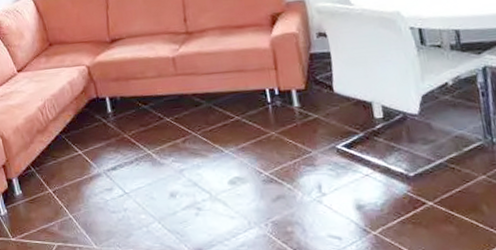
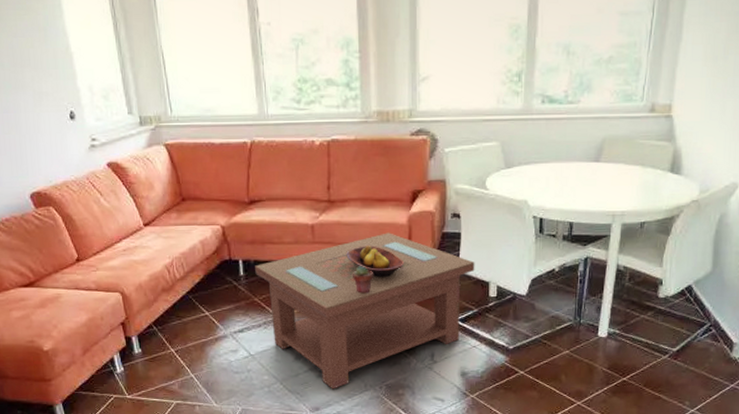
coffee table: none [121,58,353,228] -> present [255,232,475,389]
fruit bowl: none [210,73,274,106] -> present [346,246,405,278]
potted succulent: none [220,94,242,123] -> present [353,266,373,294]

